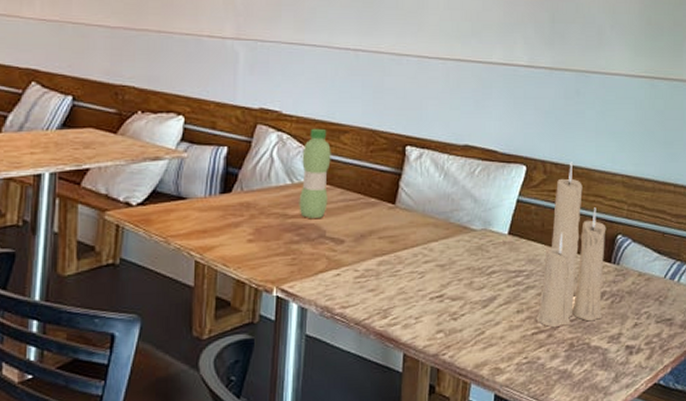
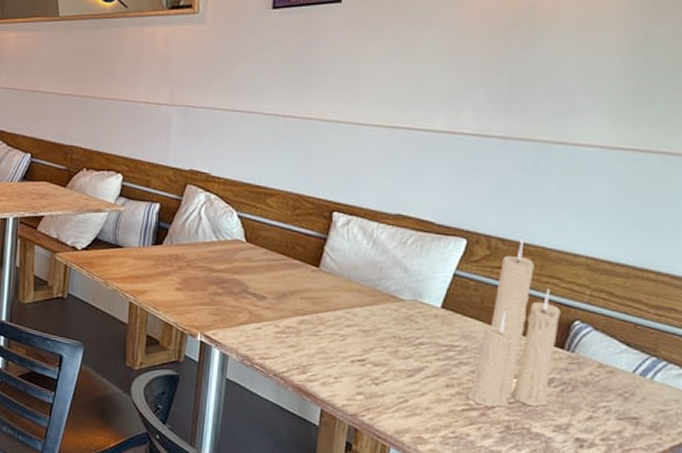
water bottle: present [299,128,331,220] -> none [223,190,257,275]

